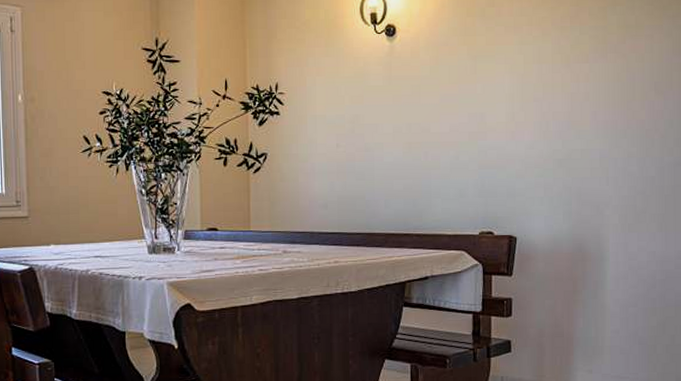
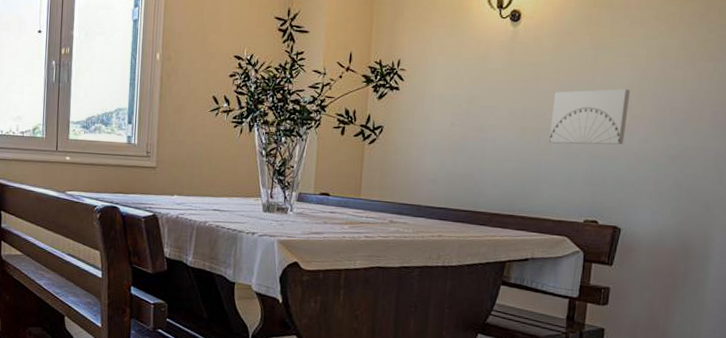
wall art: none [436,97,511,157] -> present [549,89,630,145]

